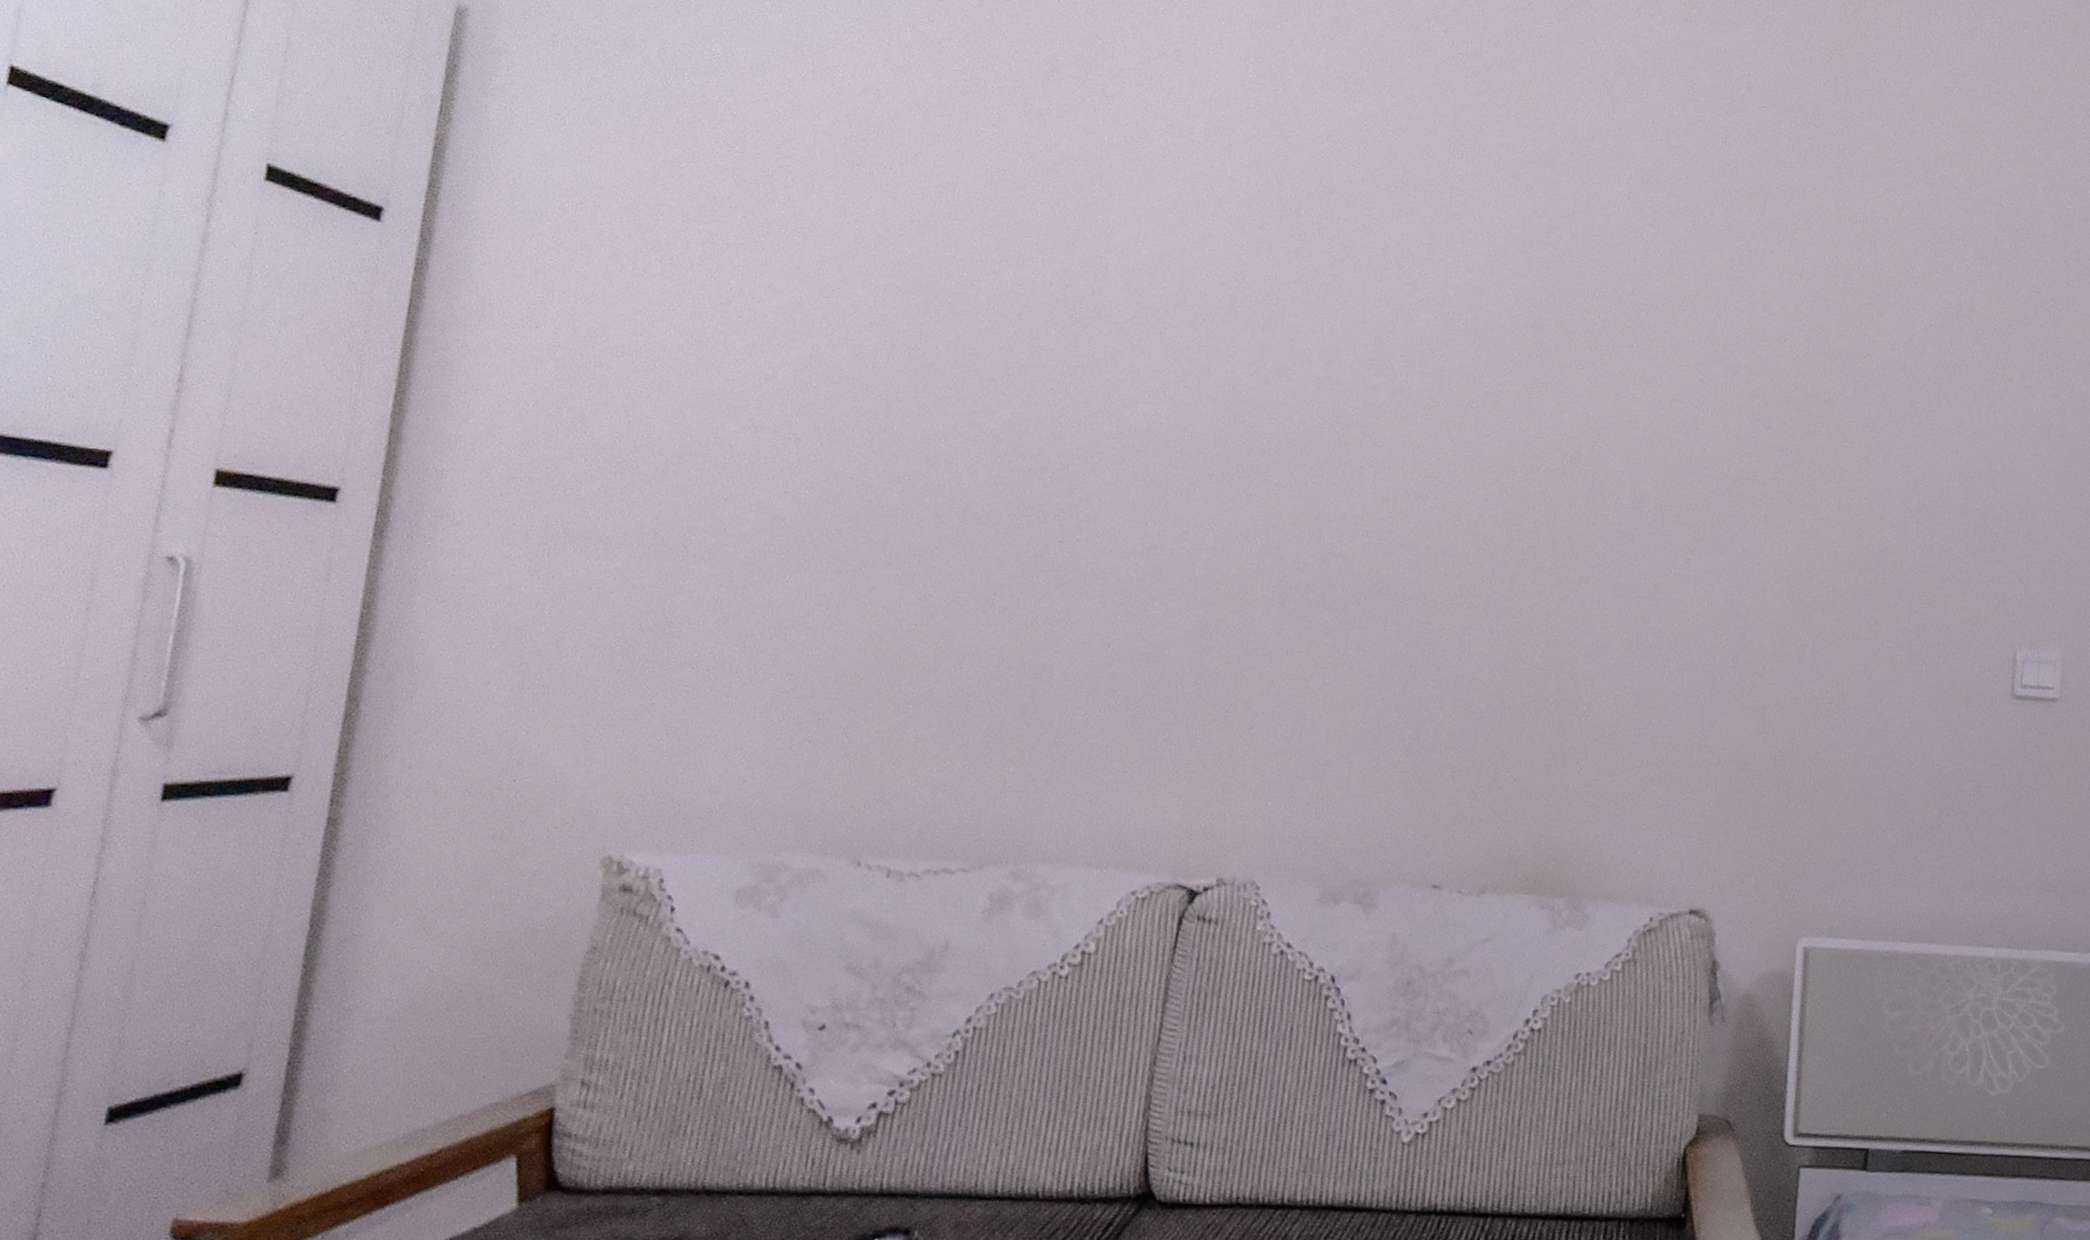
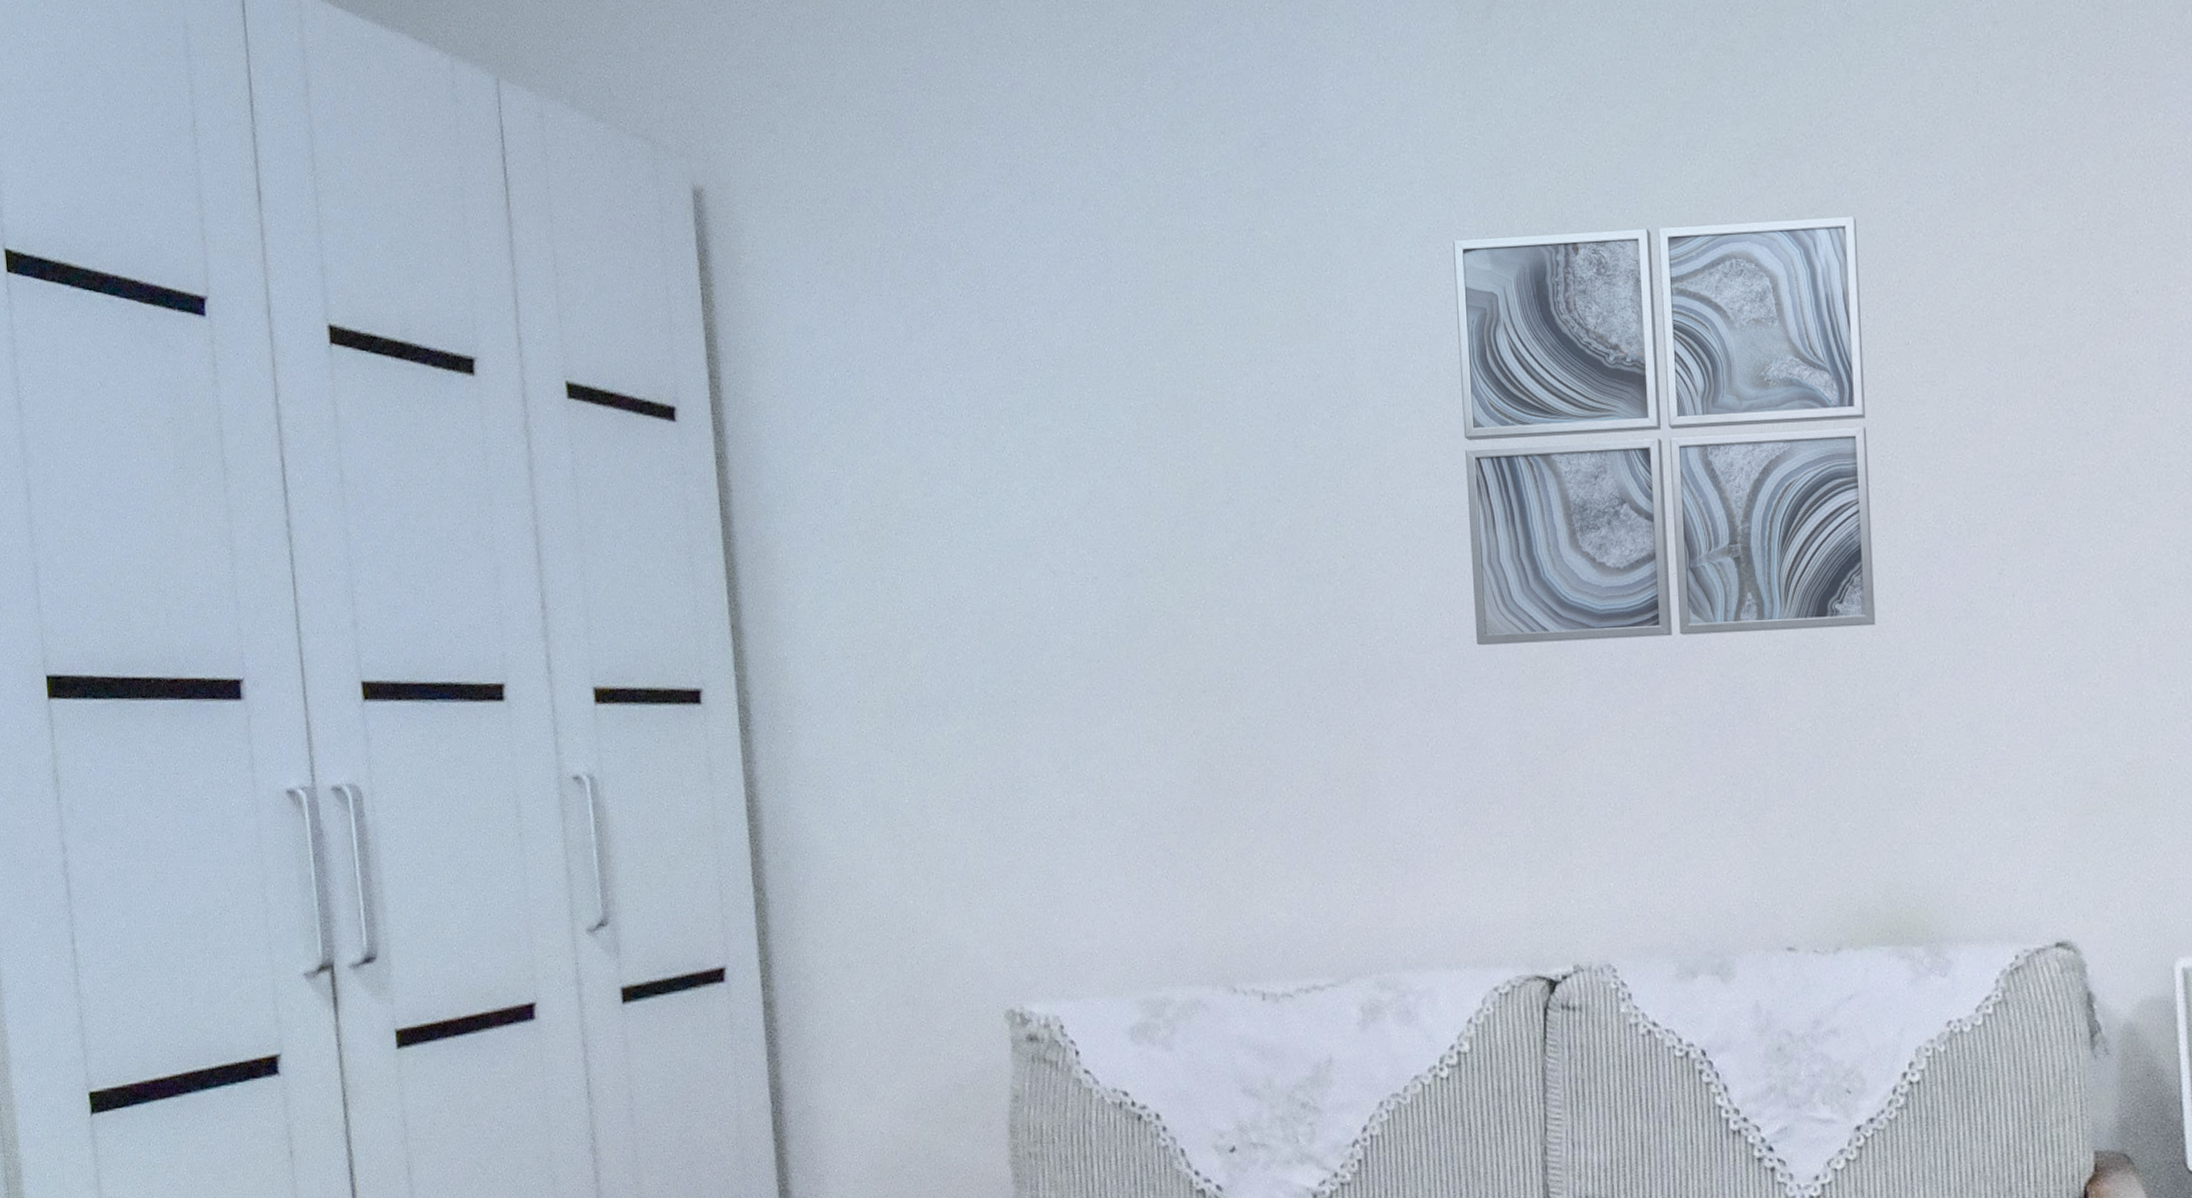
wall art: none [1176,185,1602,594] -> present [1453,215,1876,646]

